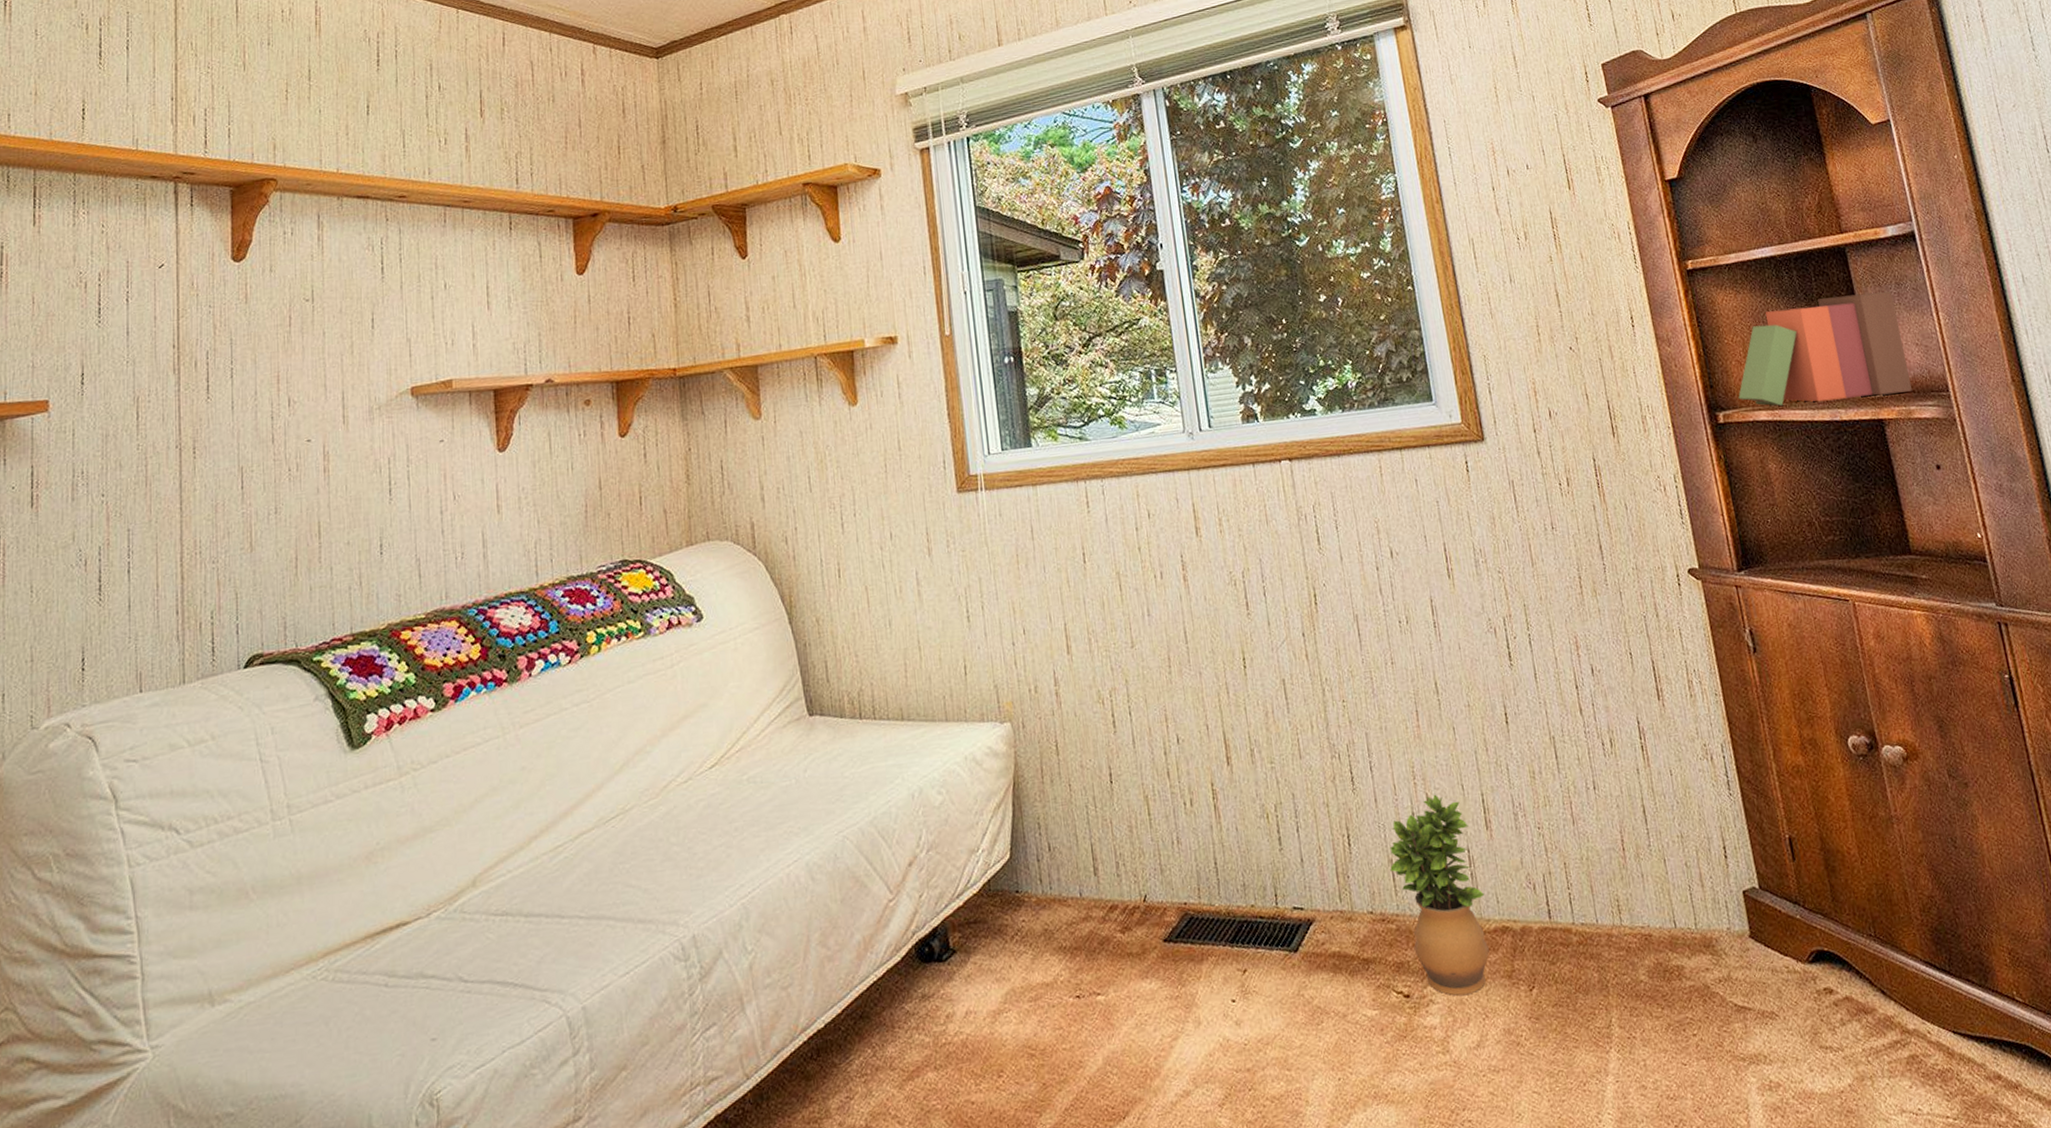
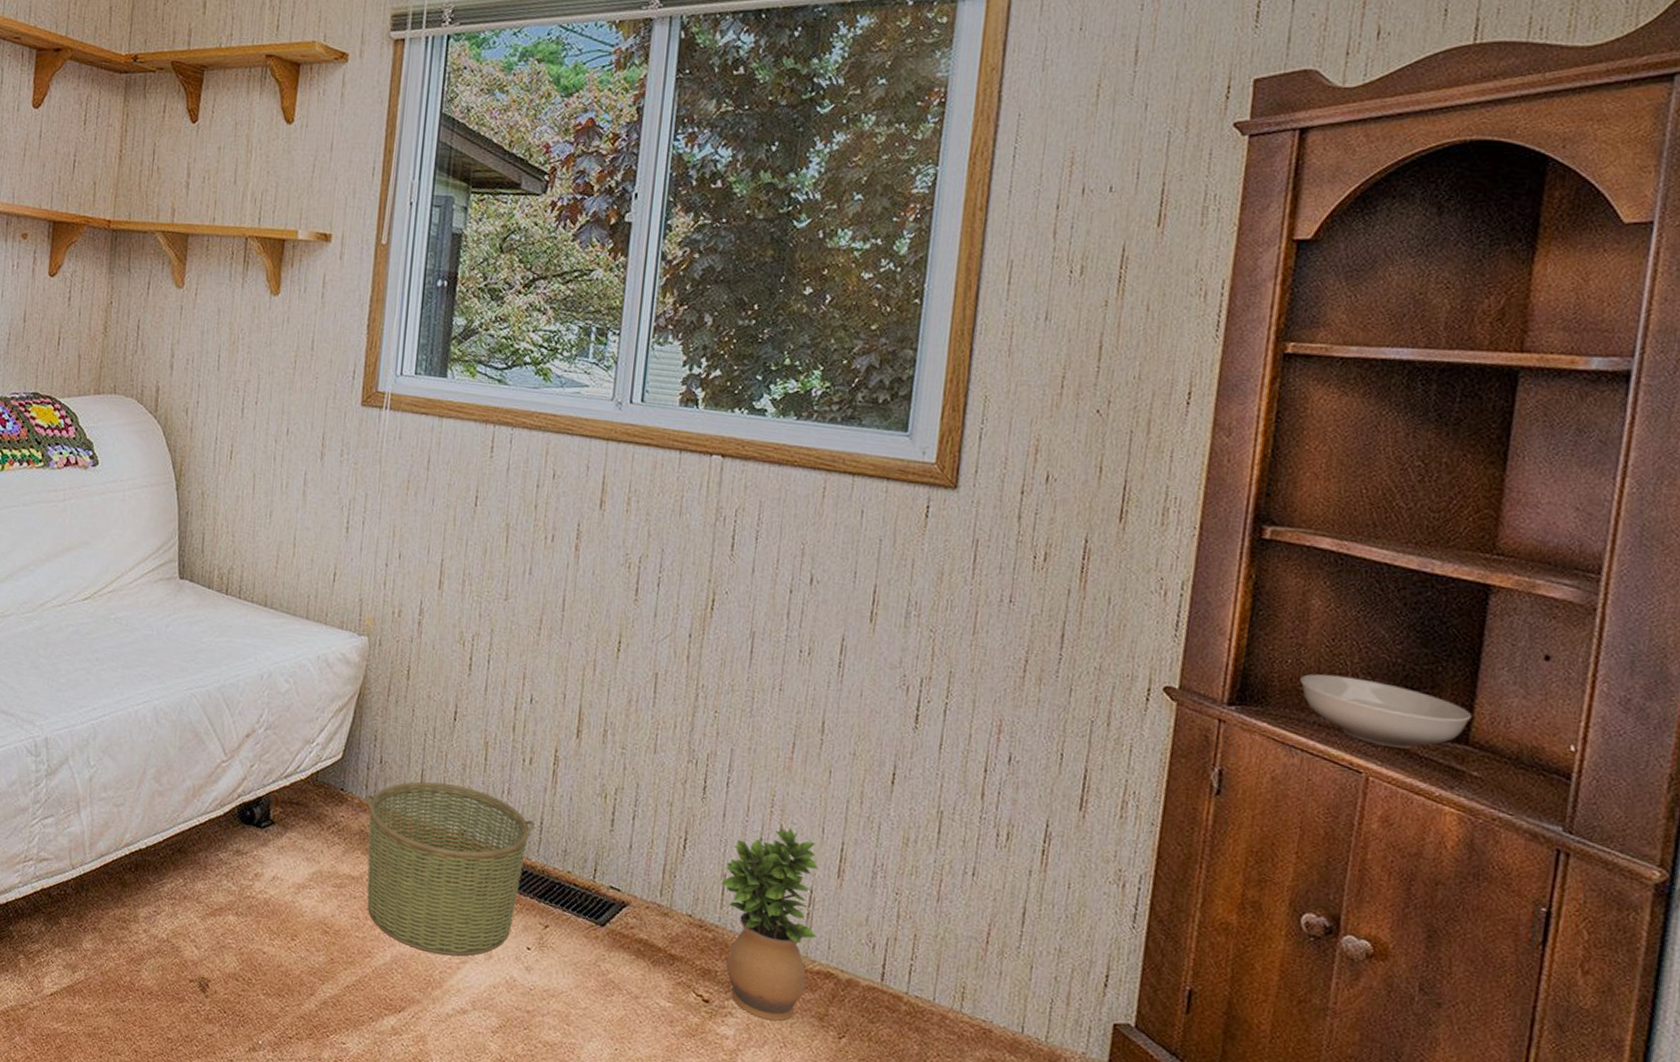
basket: none [1041,849,1213,1041] -> present [365,781,535,956]
books: present [1738,291,1912,406] -> none [1299,425,1567,562]
bowl: none [1781,519,1907,573] -> present [1299,673,1472,749]

